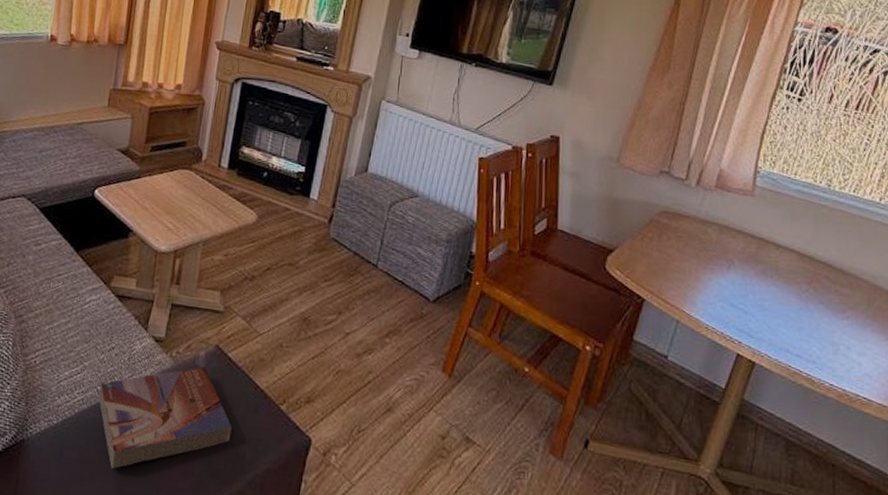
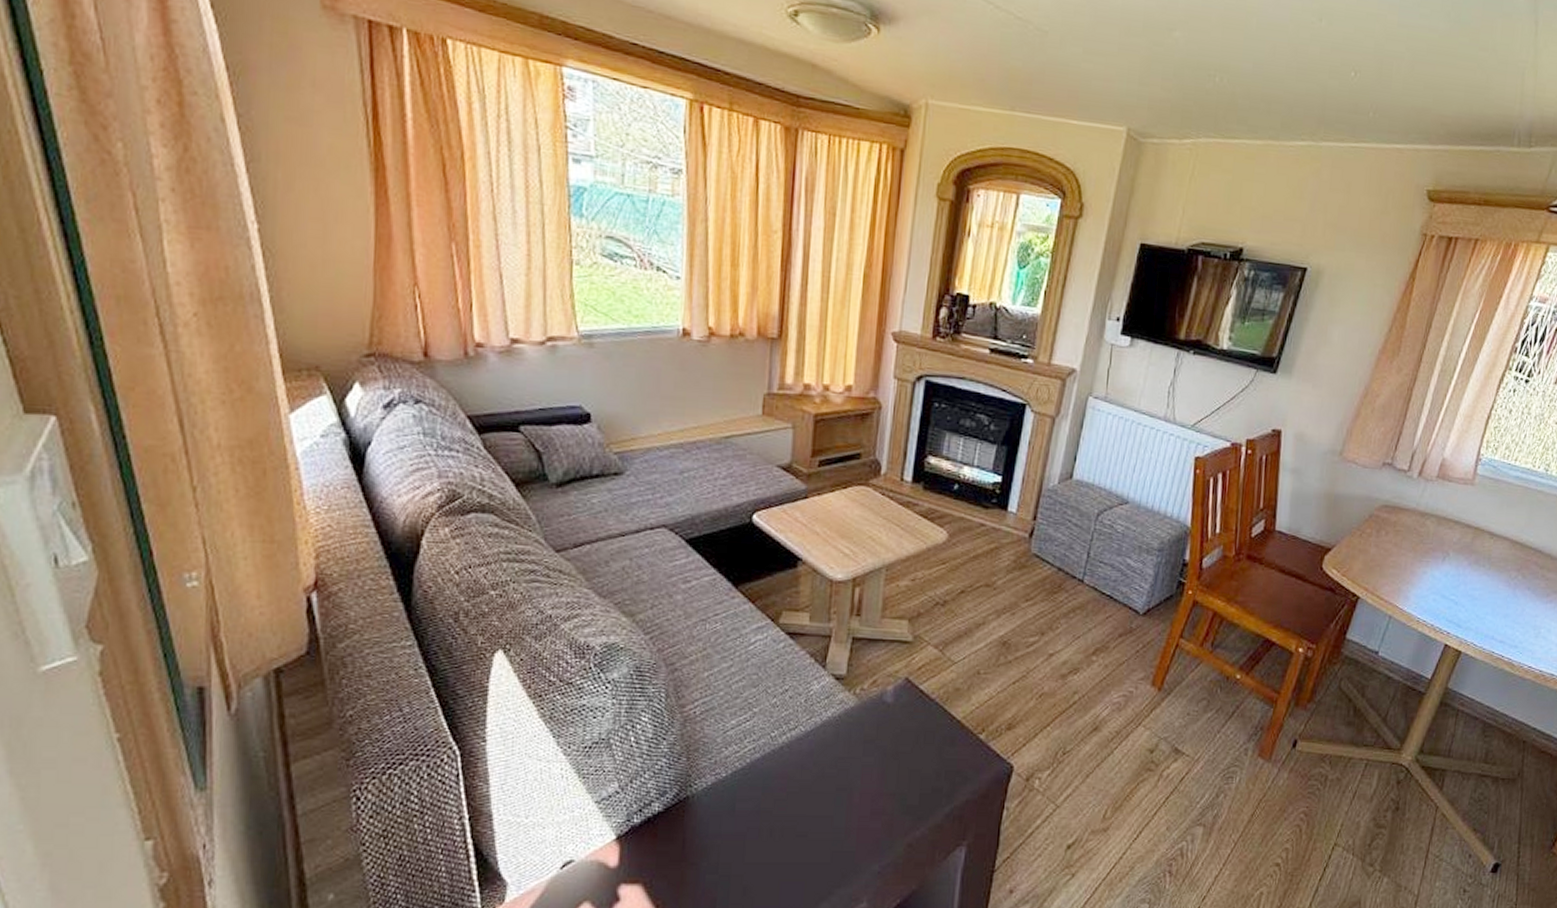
textbook: present [98,366,232,469] -> none [773,701,926,817]

